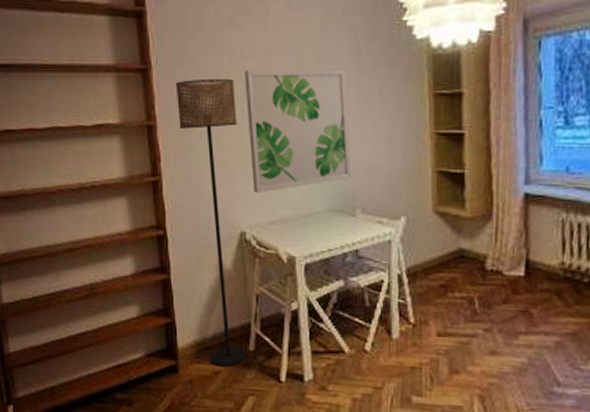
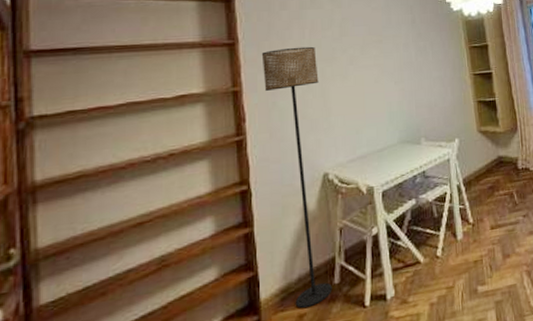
wall art: present [244,69,352,194] -> none [324,34,415,138]

